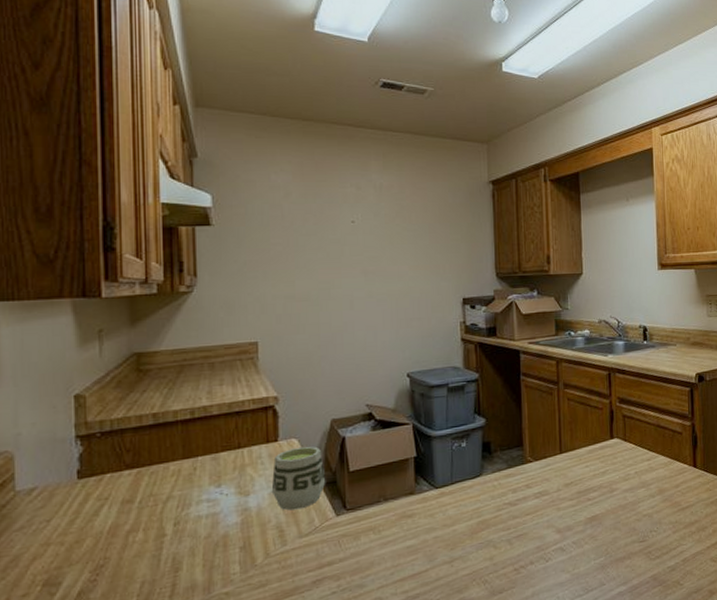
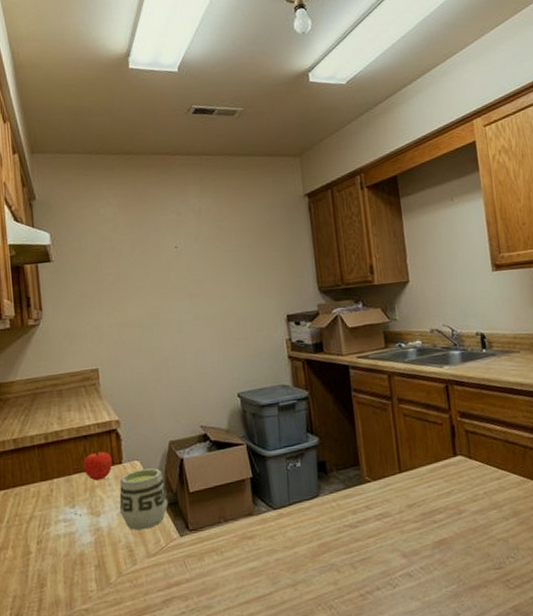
fruit: none [234,427,267,459] -> present [84,450,113,481]

